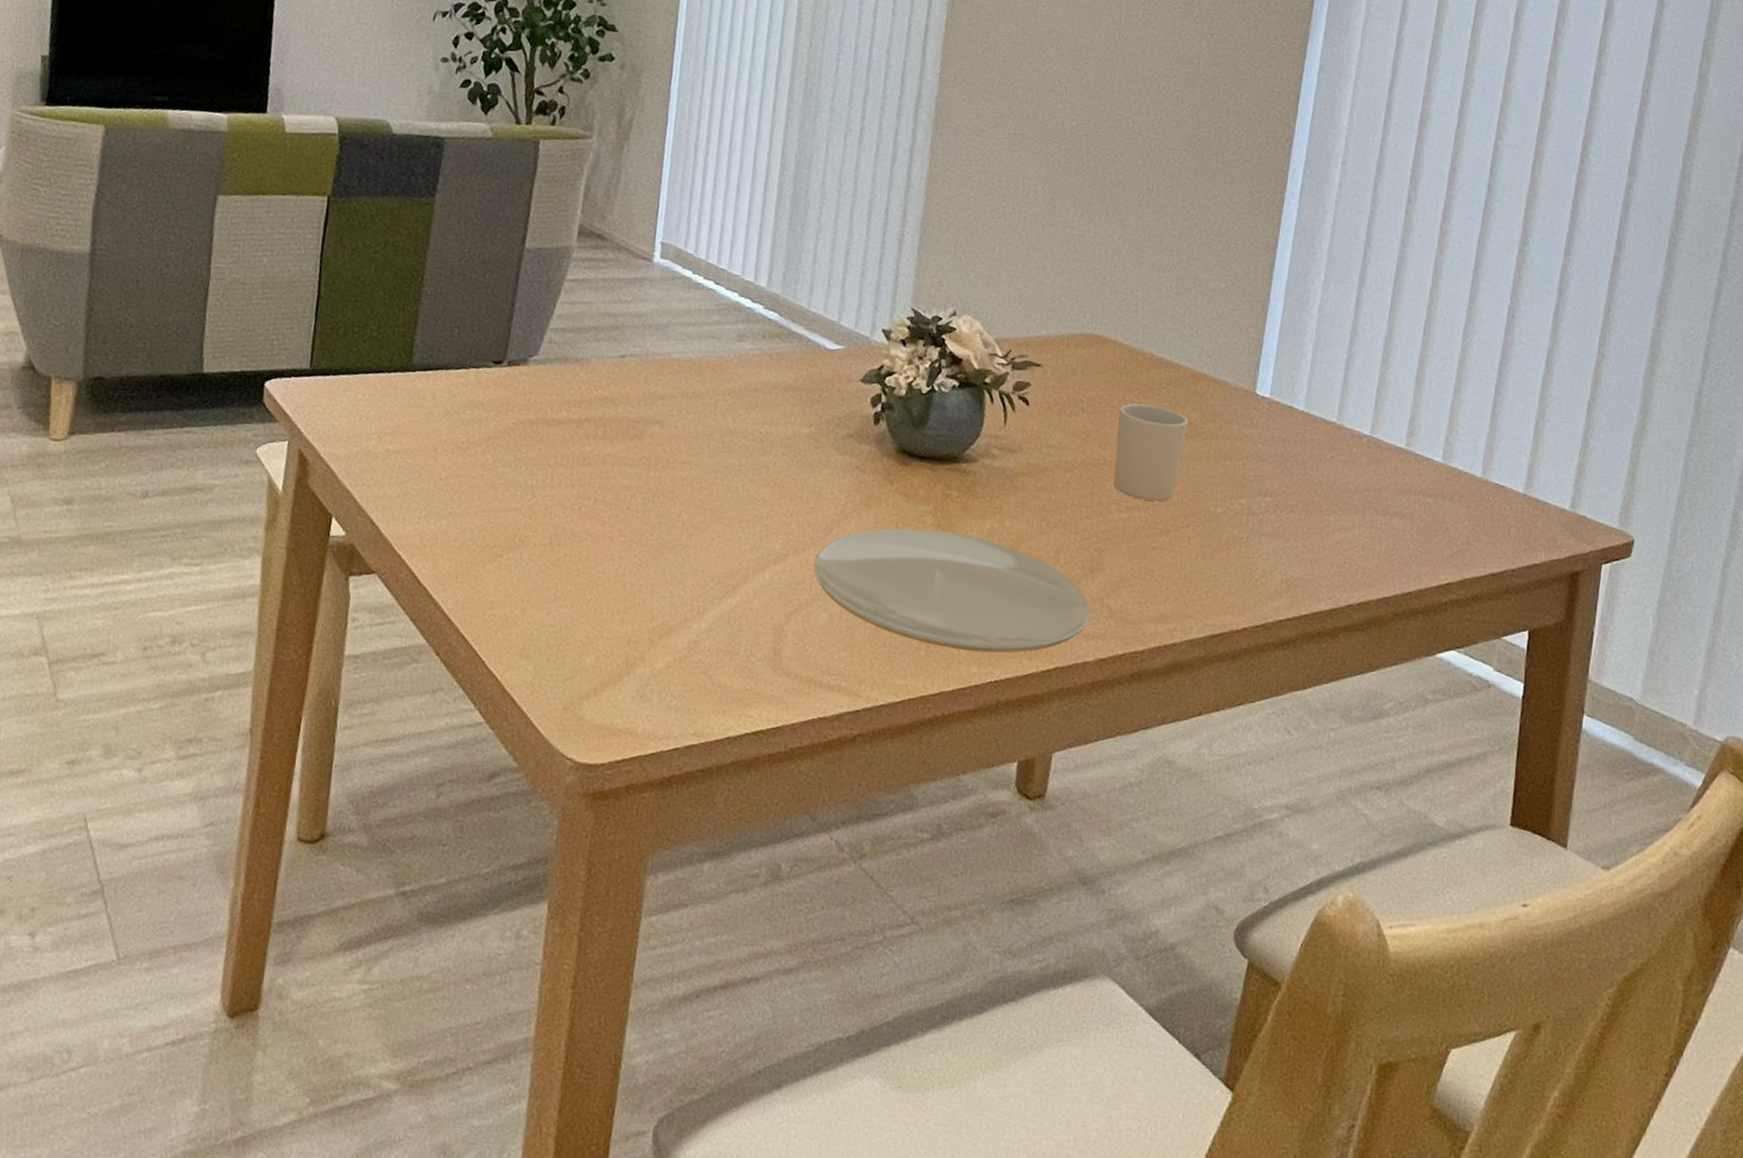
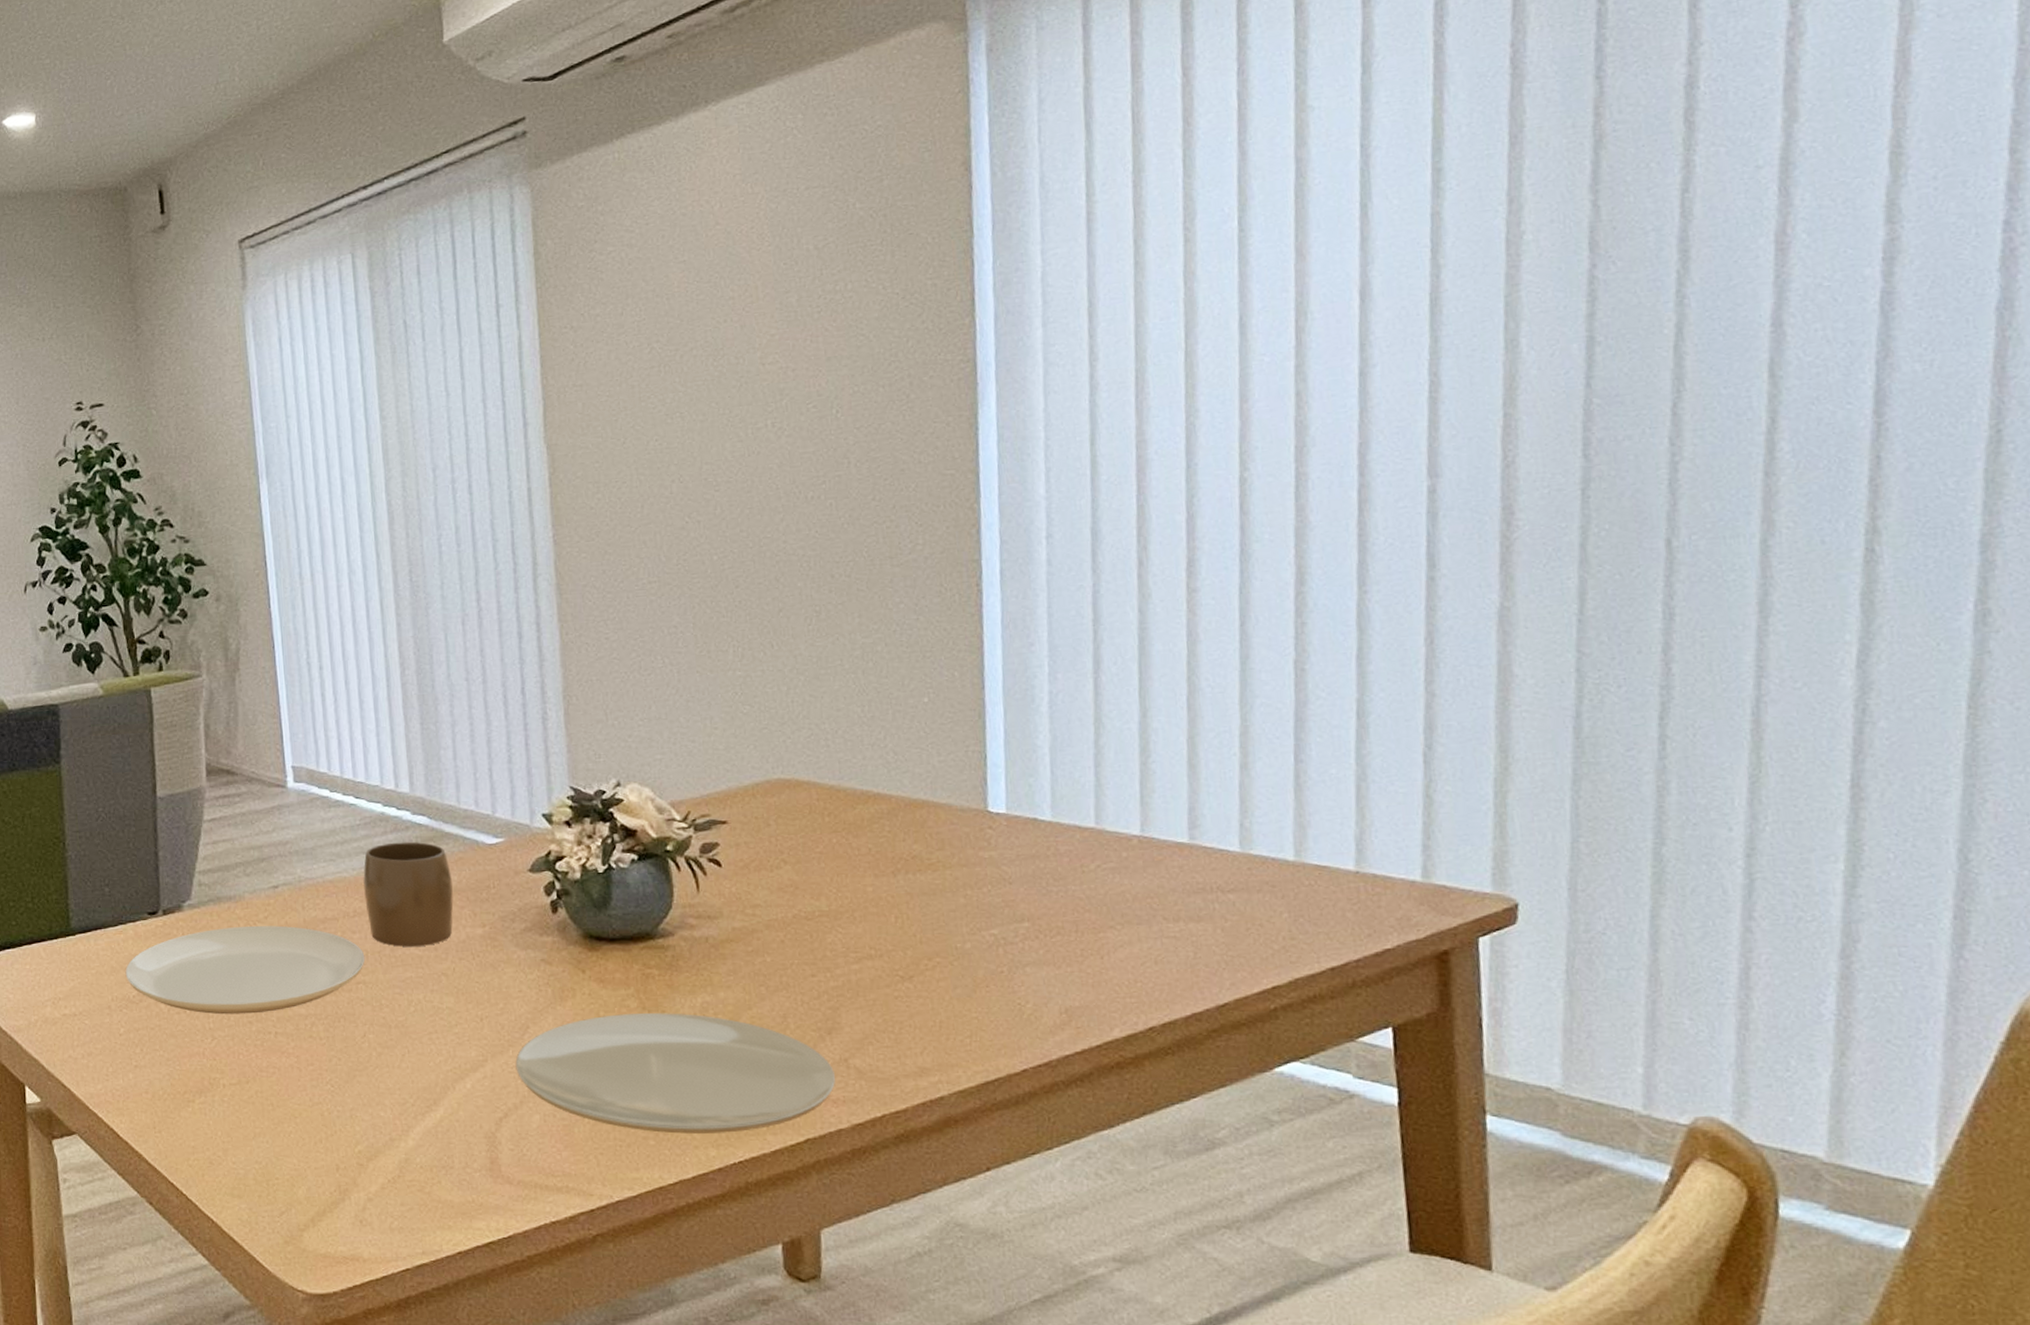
plate: none [458,388,695,478] -> present [125,925,365,1015]
mug: none [704,332,790,437] -> present [363,841,454,947]
mug: present [1113,403,1189,502] -> none [828,843,913,947]

